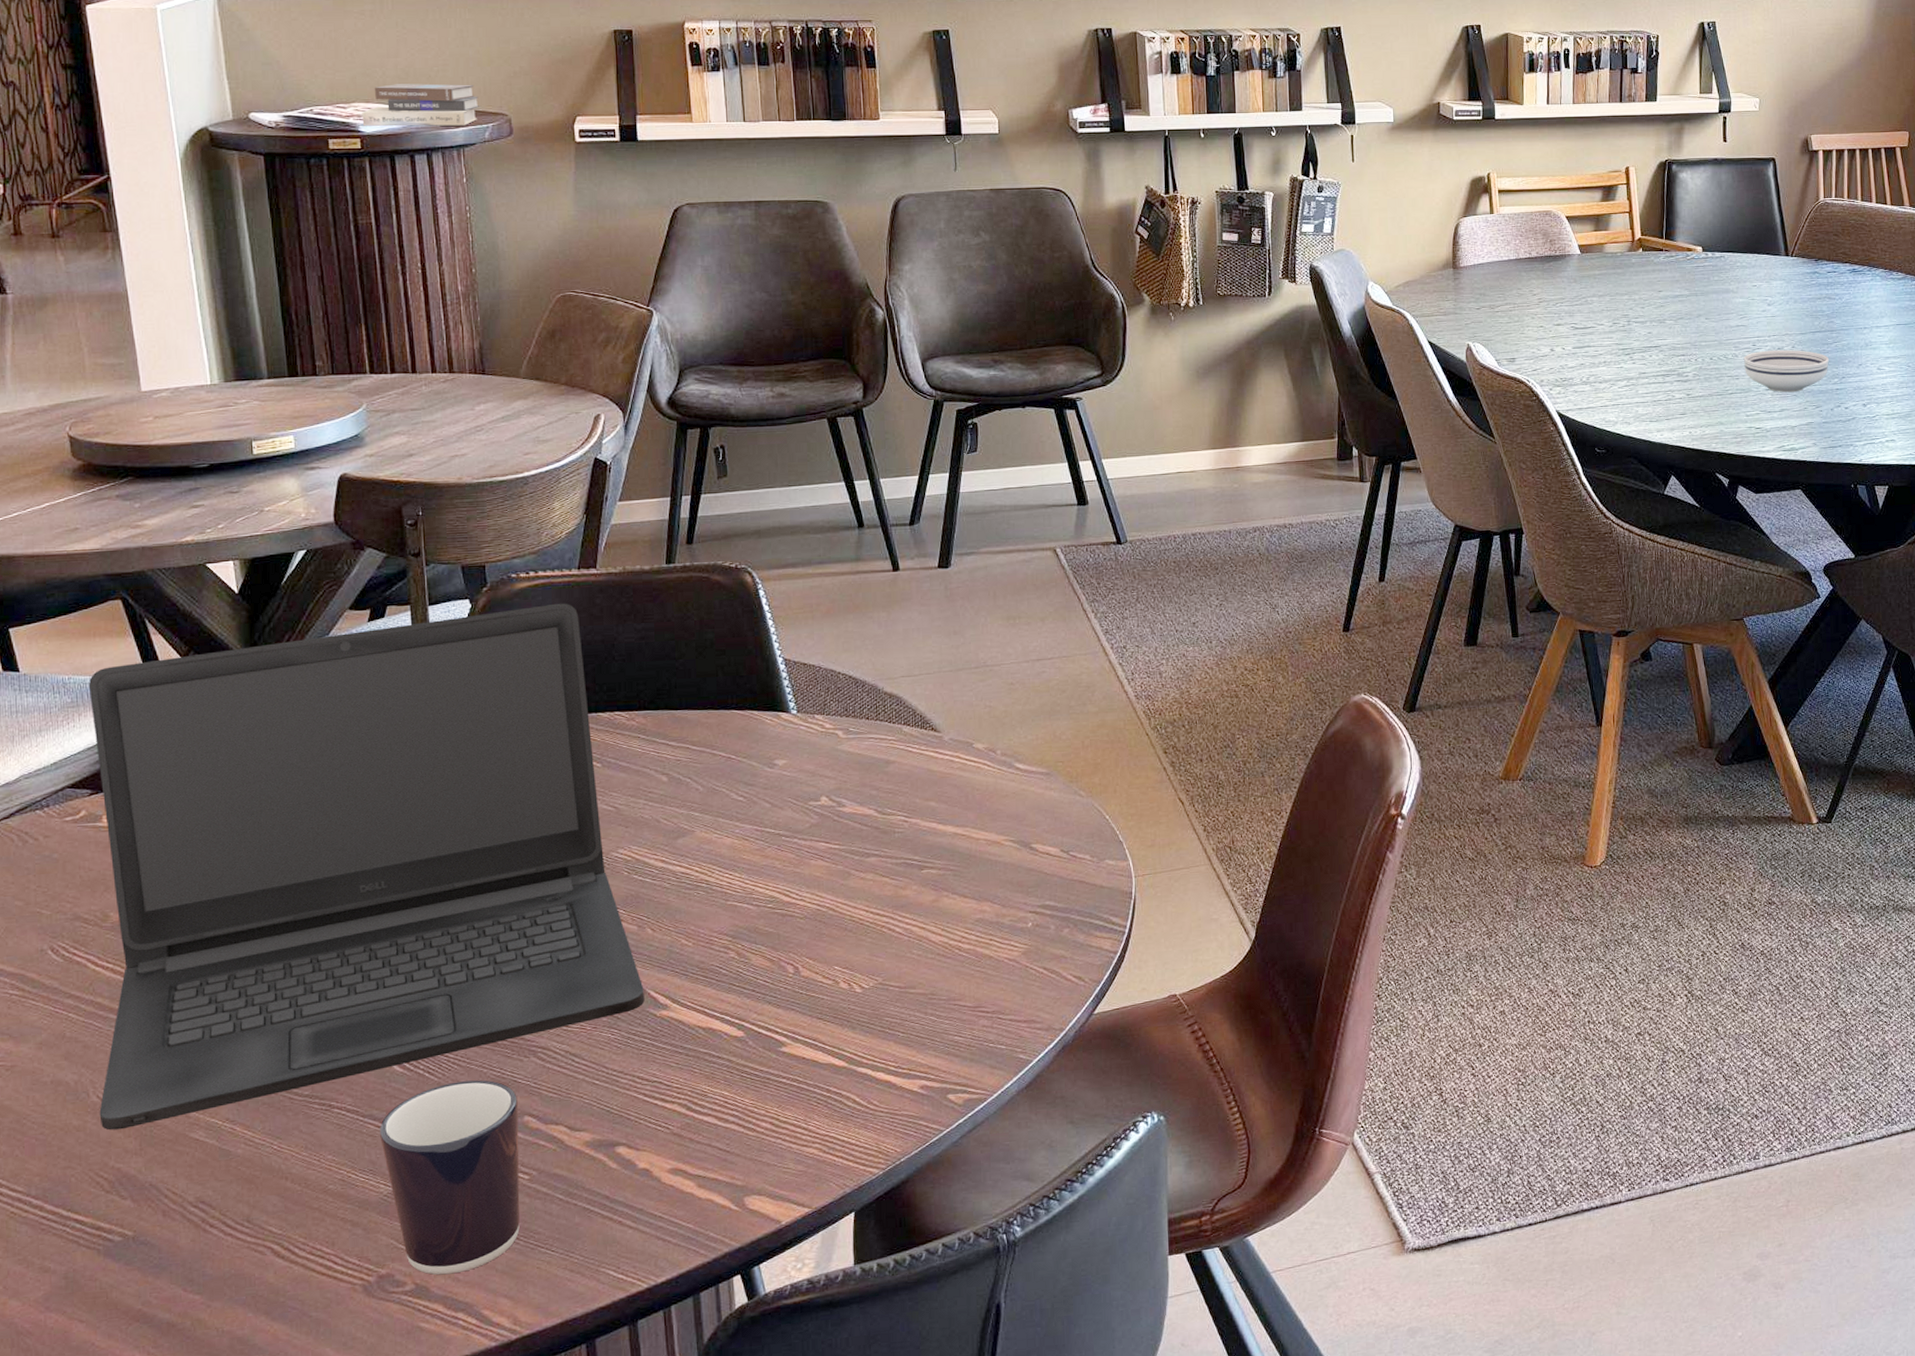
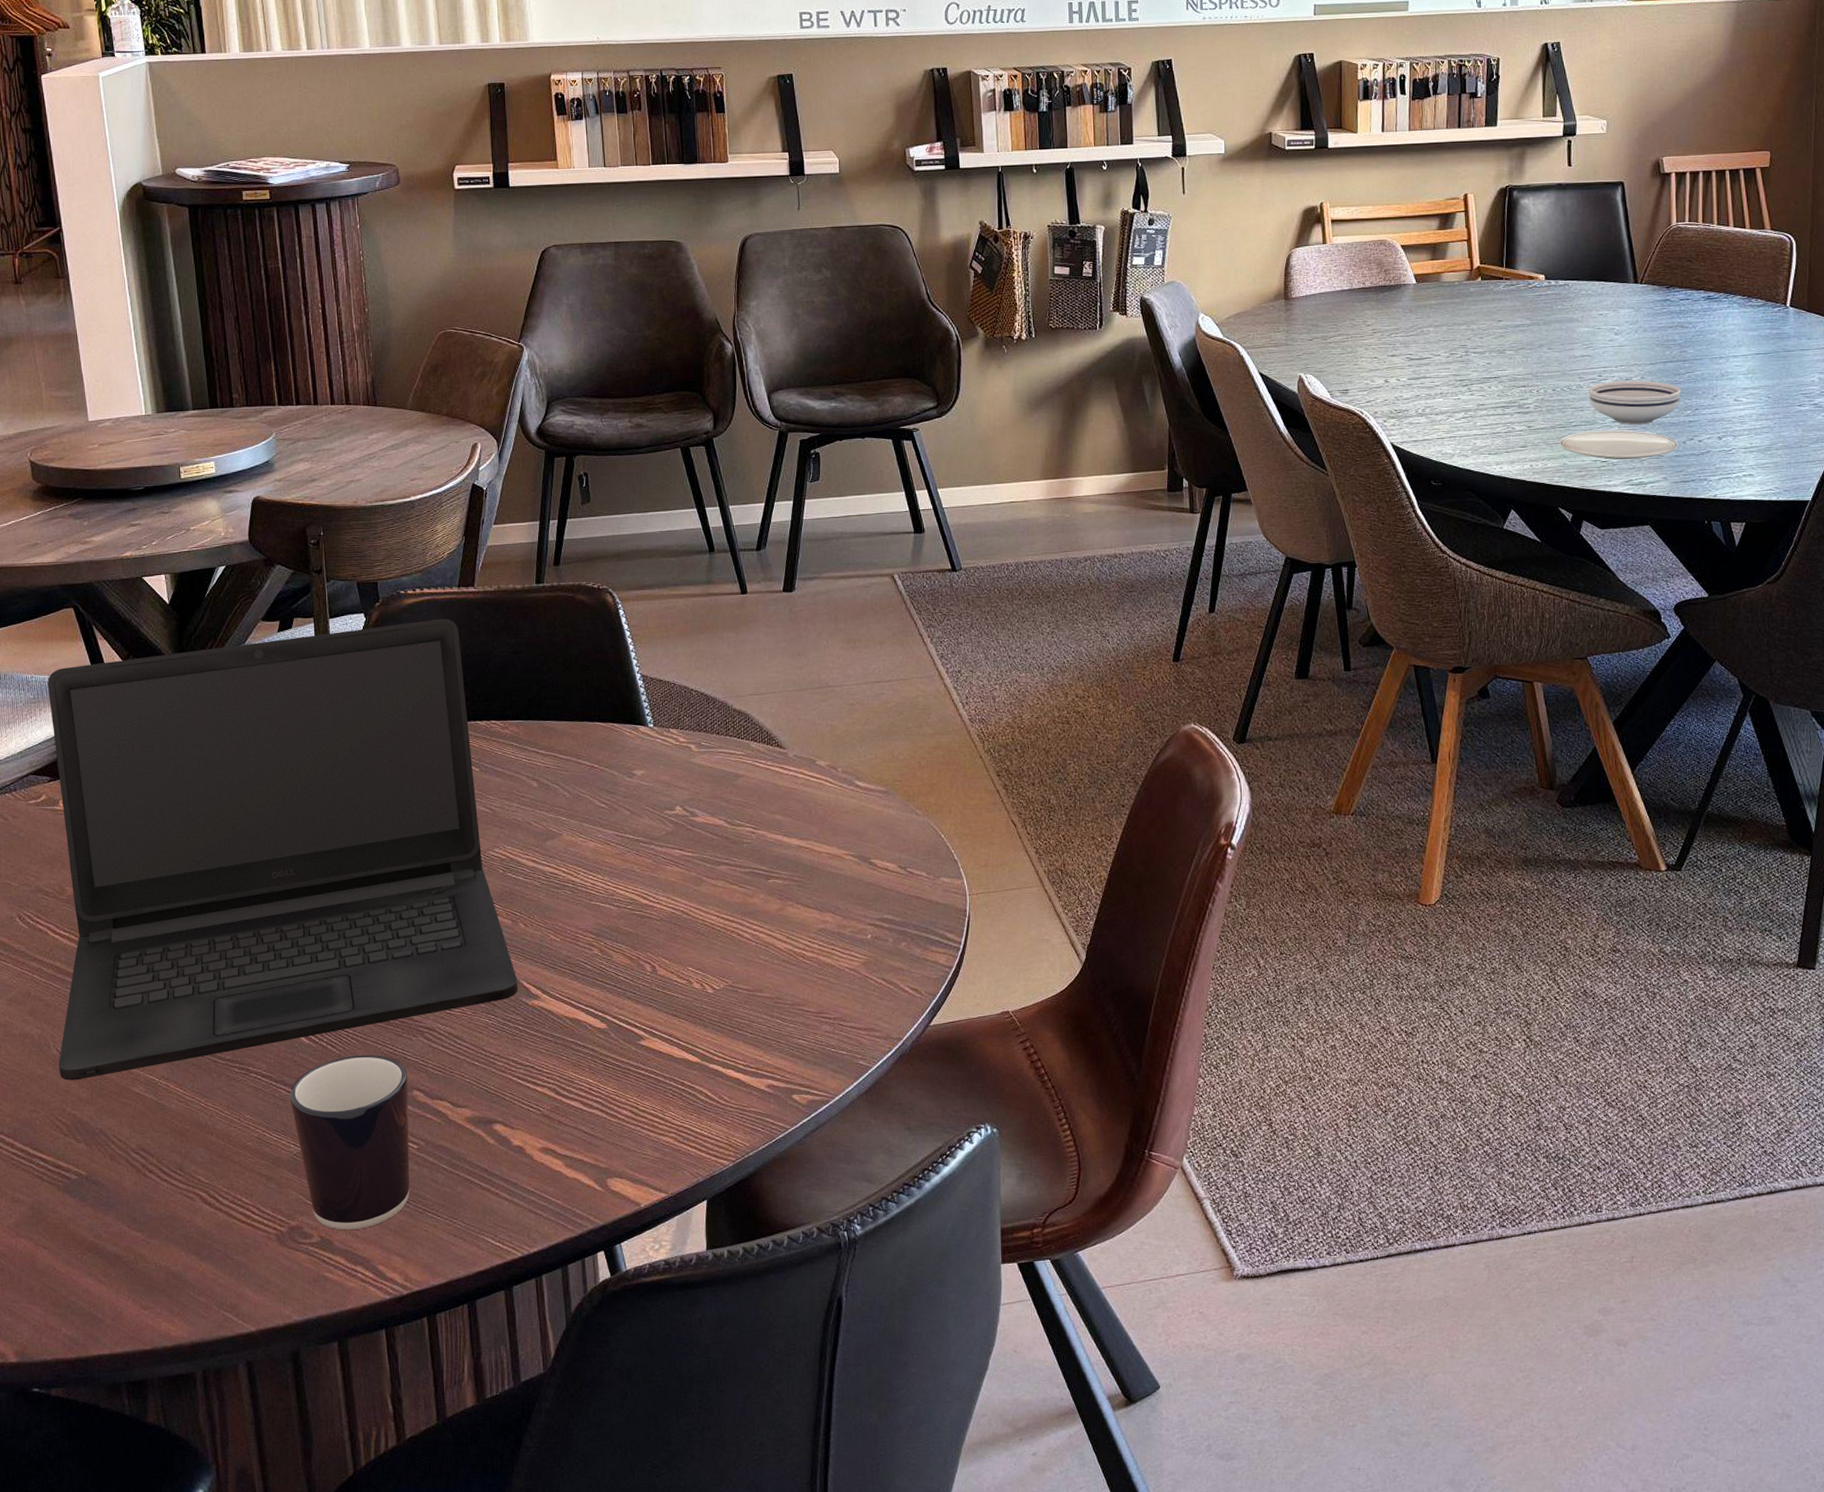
books: present [362,83,479,127] -> none [270,137,371,179]
plate: none [1716,398,1827,427] -> present [1559,430,1678,460]

